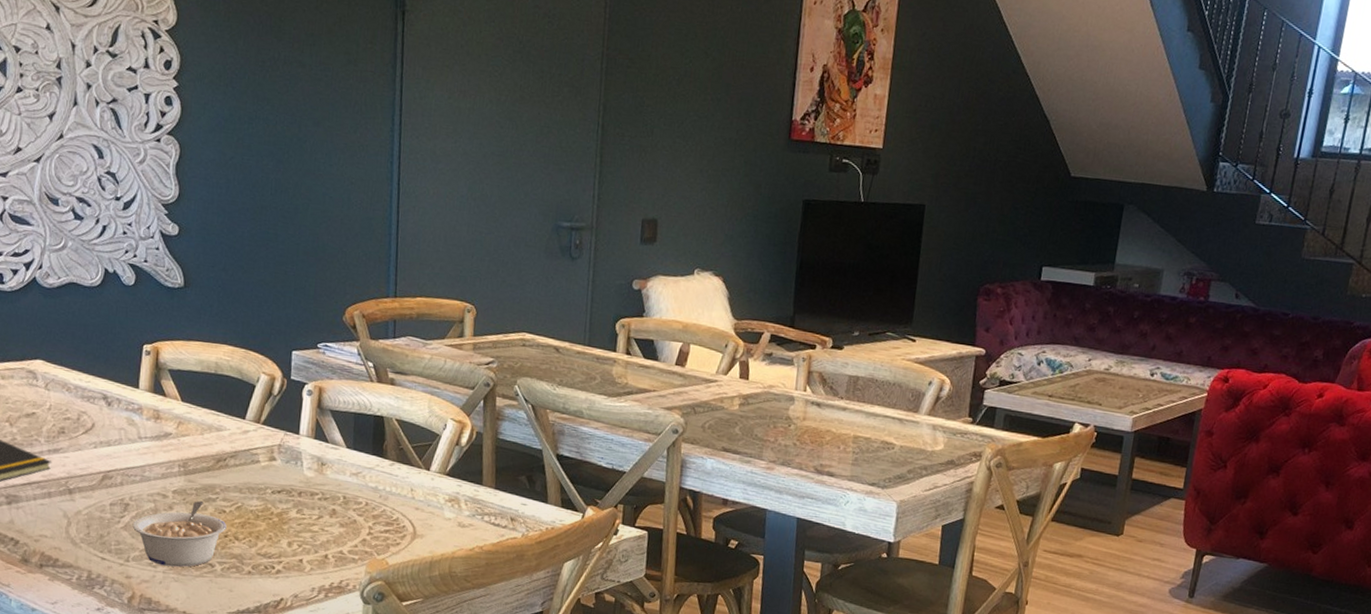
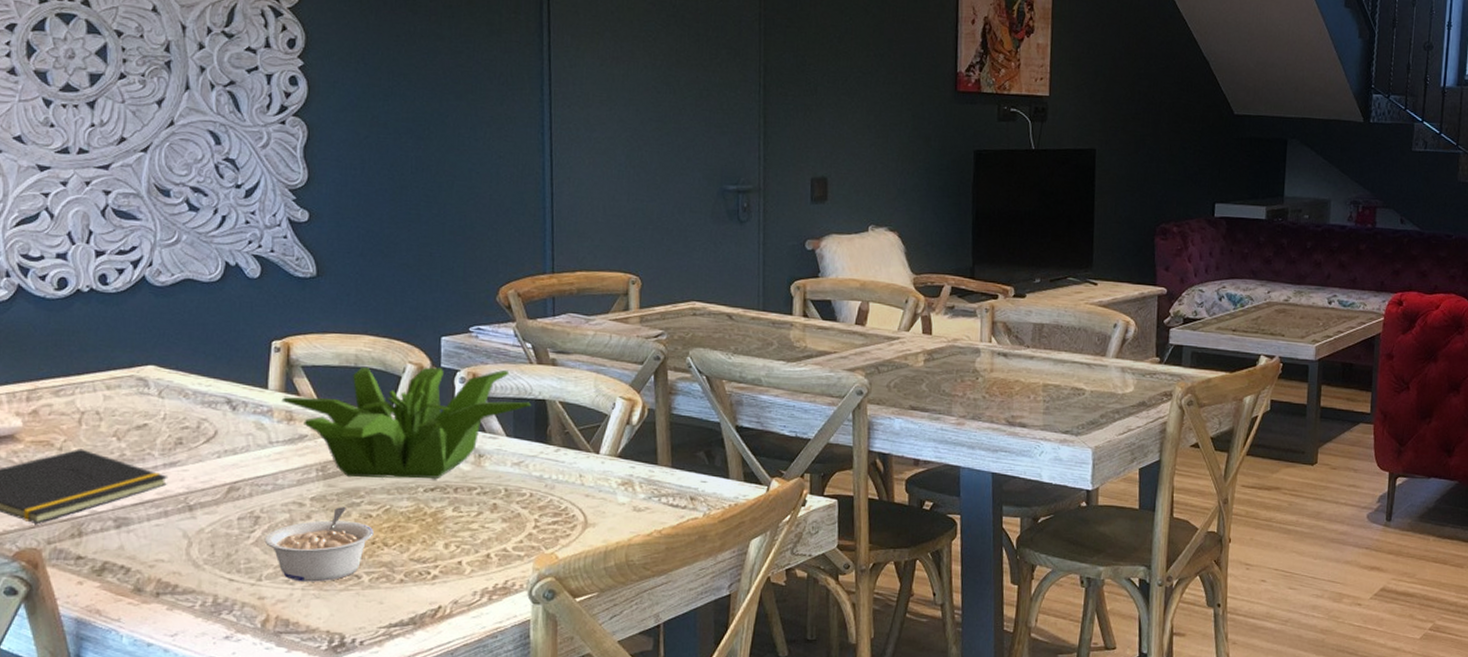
plant: none [150,374,371,482] -> present [281,366,532,479]

